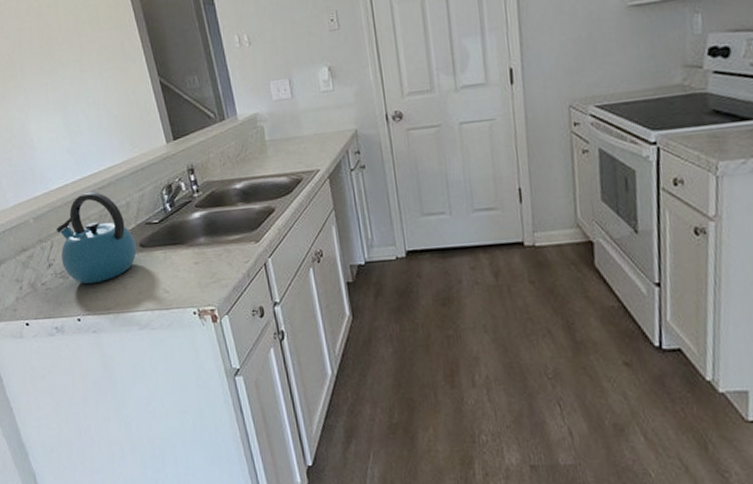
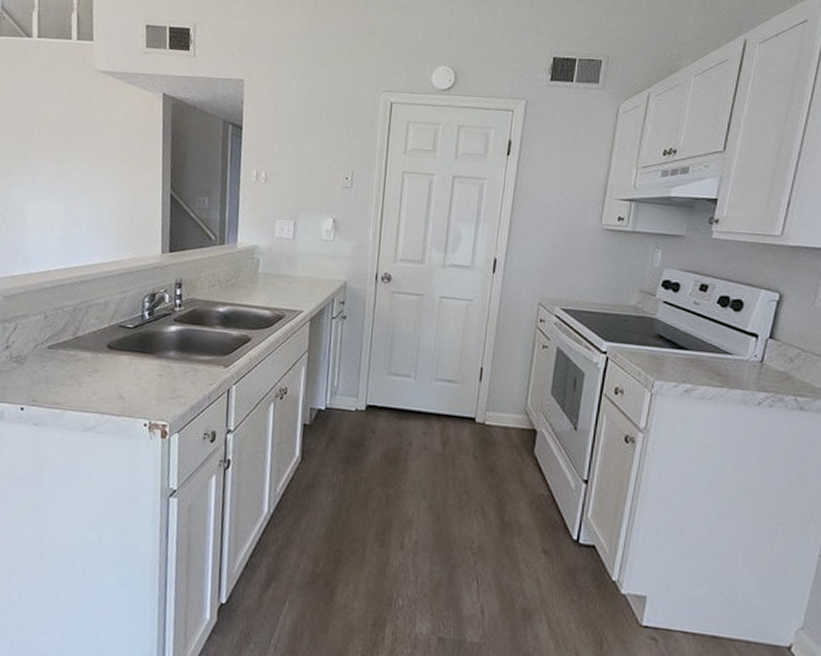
kettle: present [55,191,137,284] -> none [21,282,104,375]

